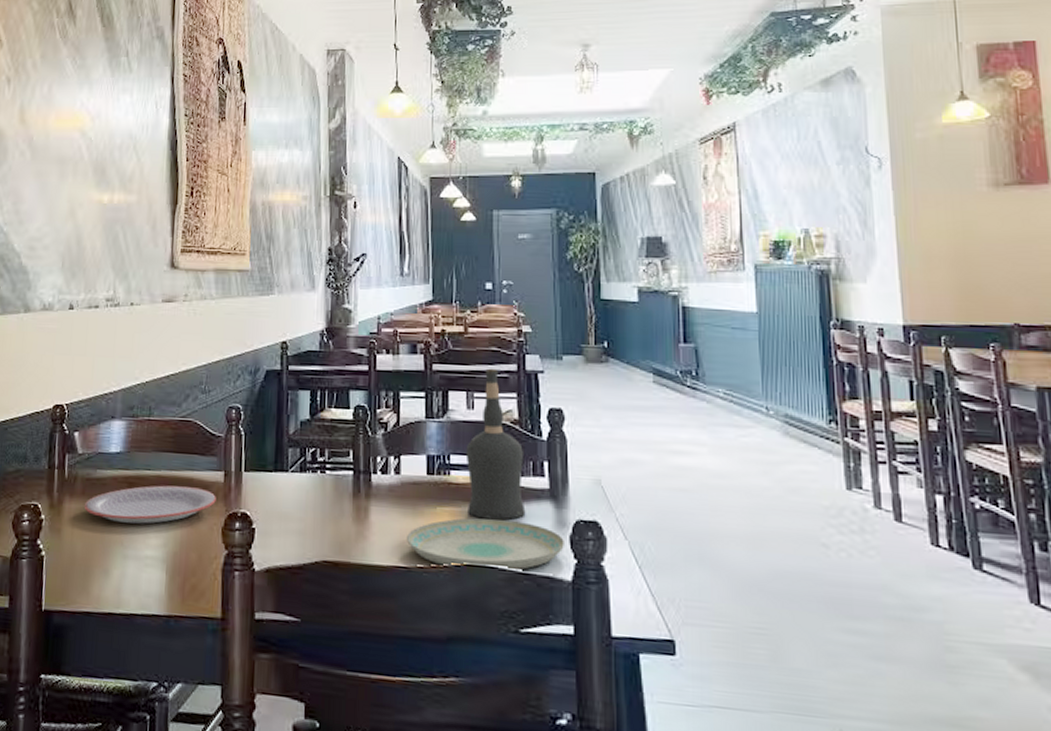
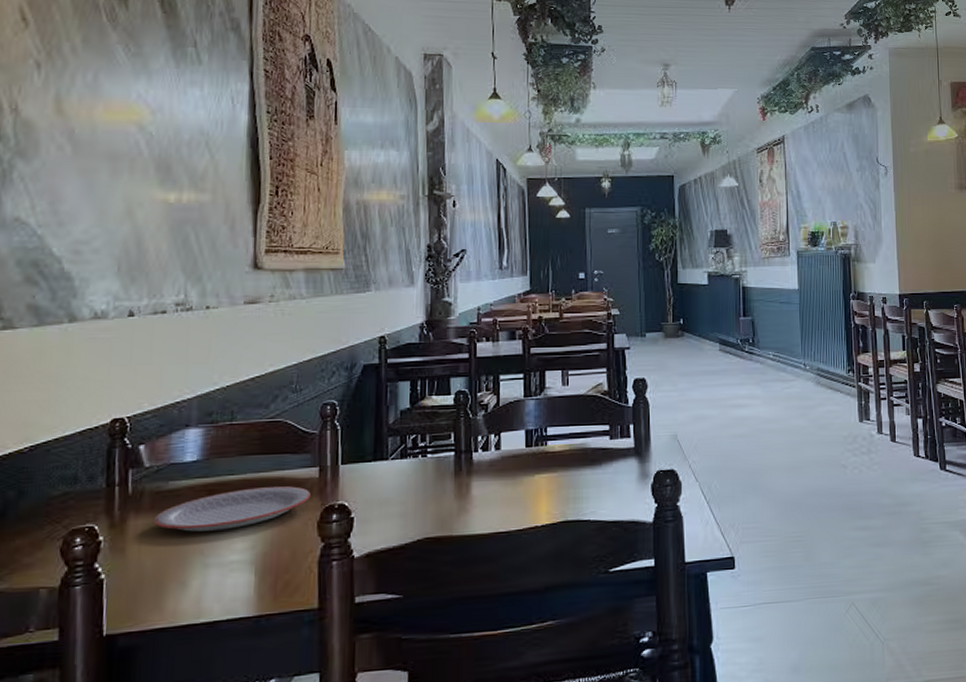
plate: present [407,518,564,572] -> none [507,478,647,527]
liquor bottle: present [465,368,526,520] -> none [561,348,614,480]

